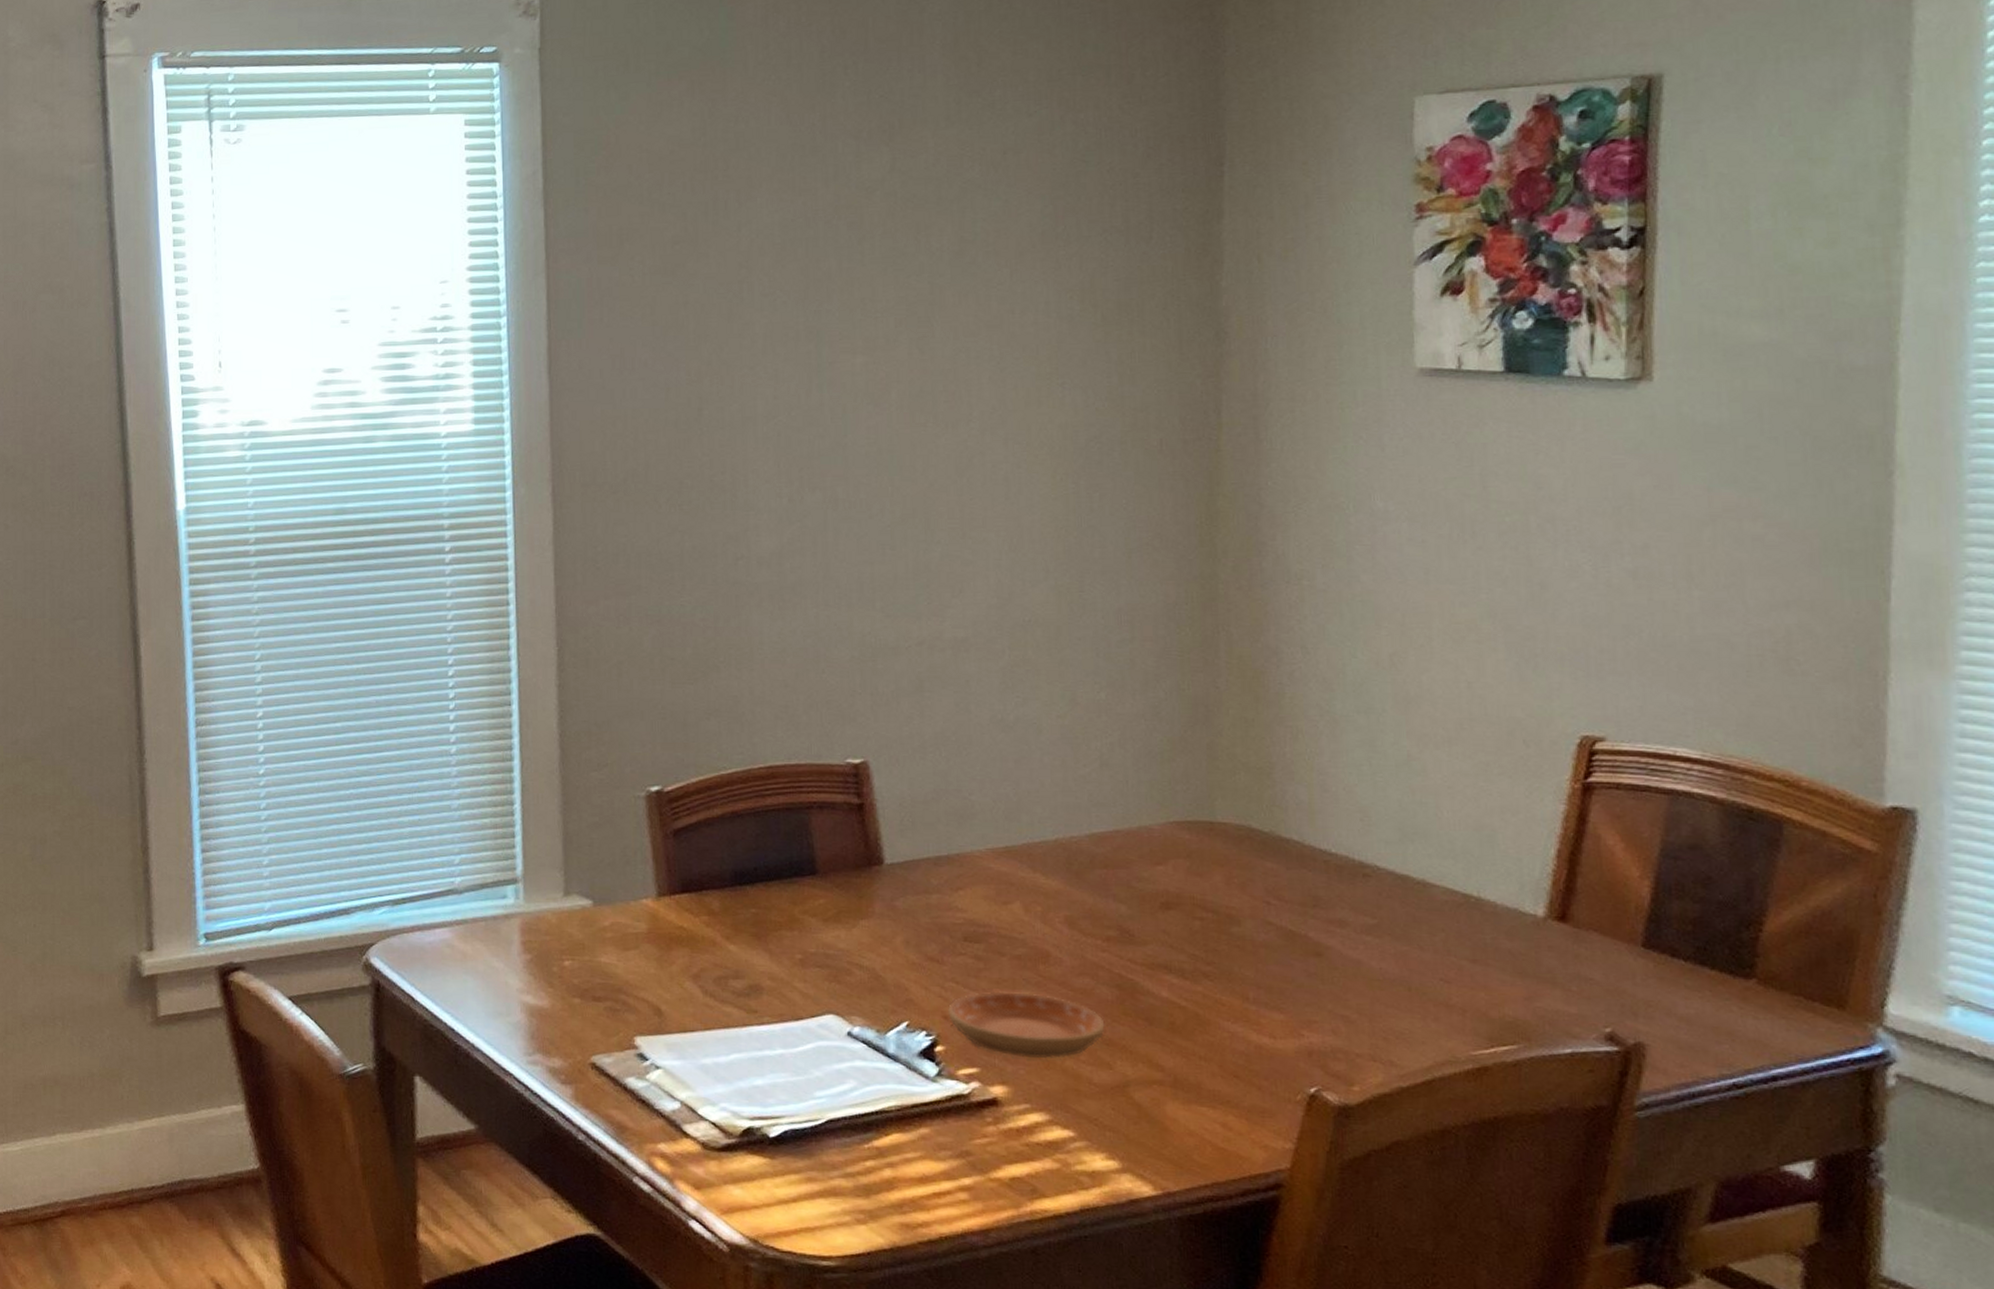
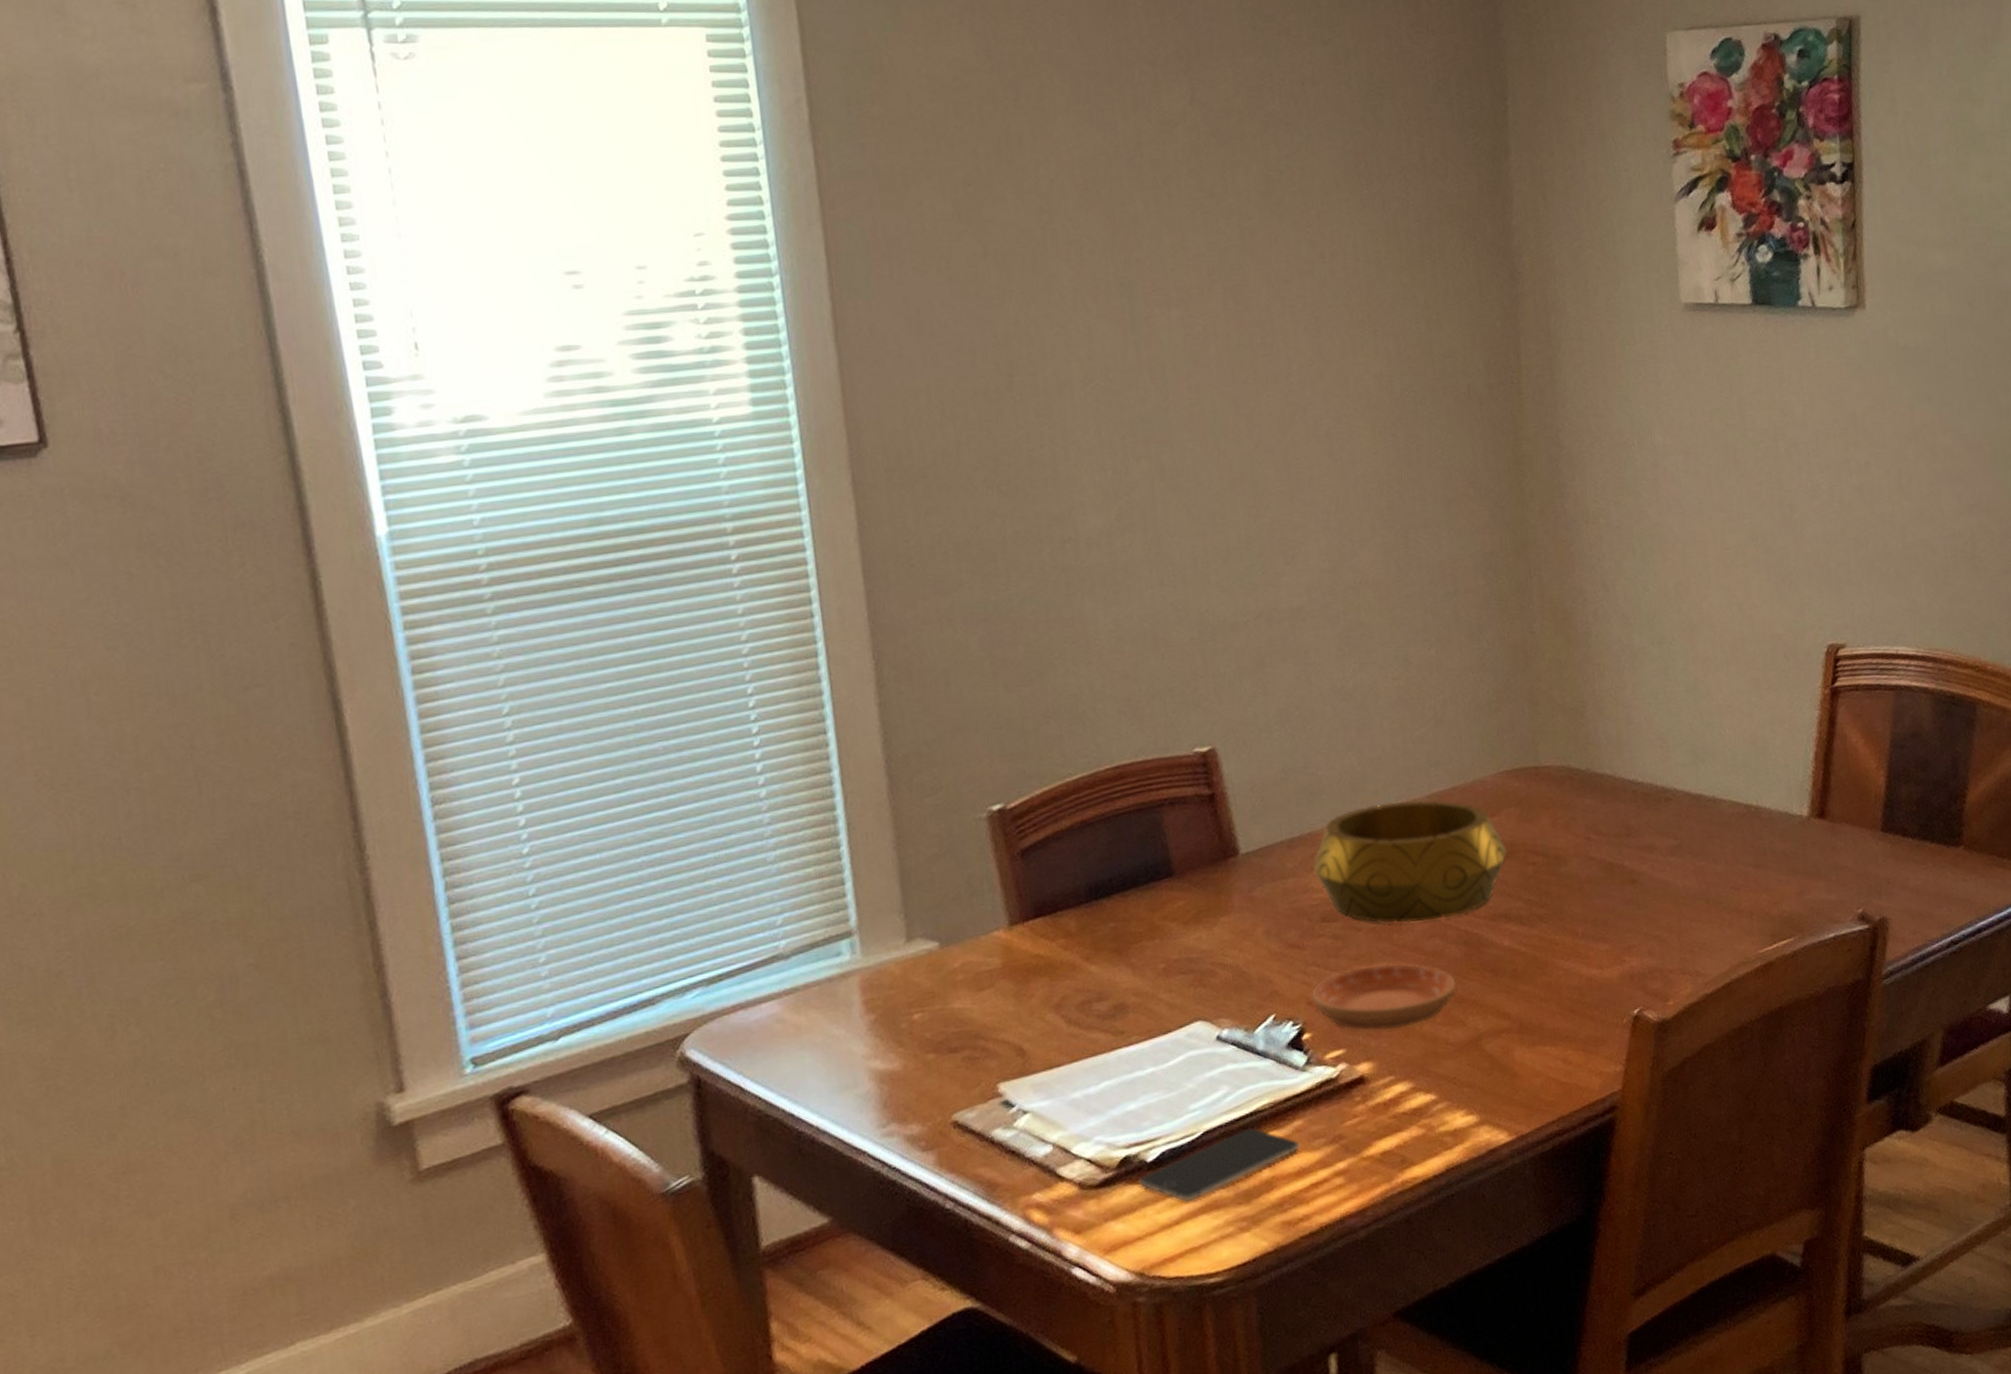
smartphone: none [760,1126,924,1183] -> present [1139,1128,1299,1202]
decorative bowl: none [959,836,1172,958] -> present [1313,799,1507,924]

